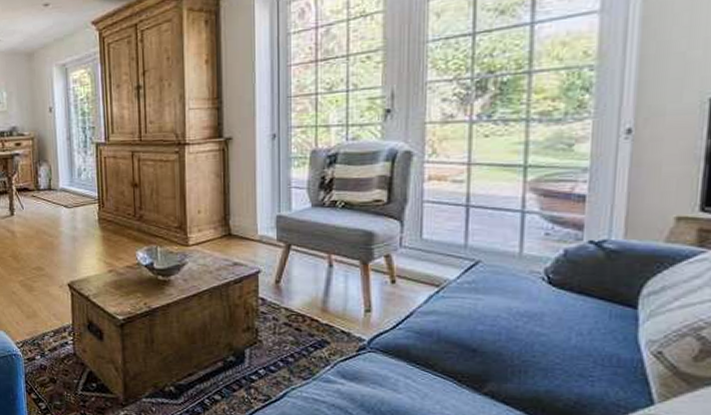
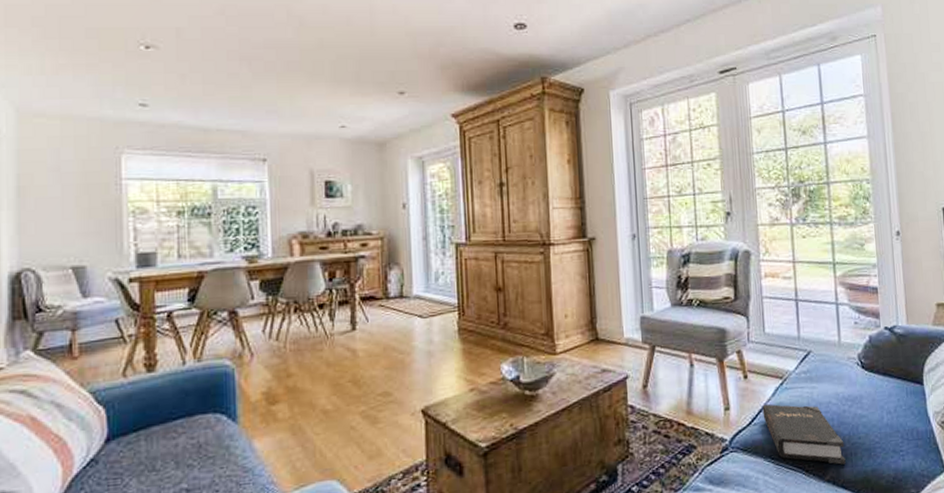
hardback book: none [410,310,512,380] -> present [762,404,846,465]

